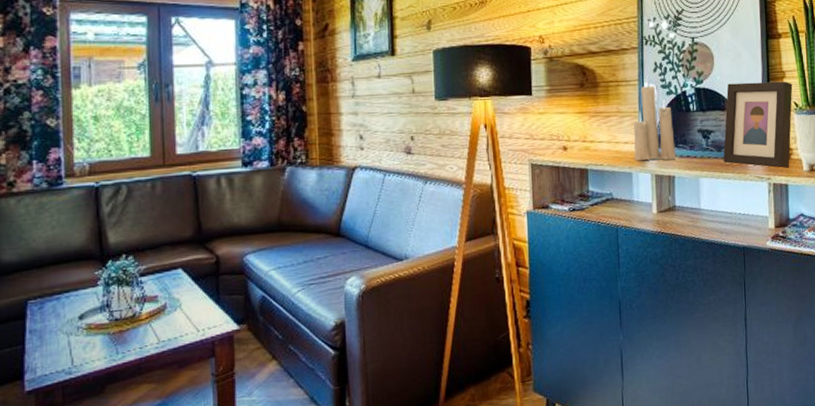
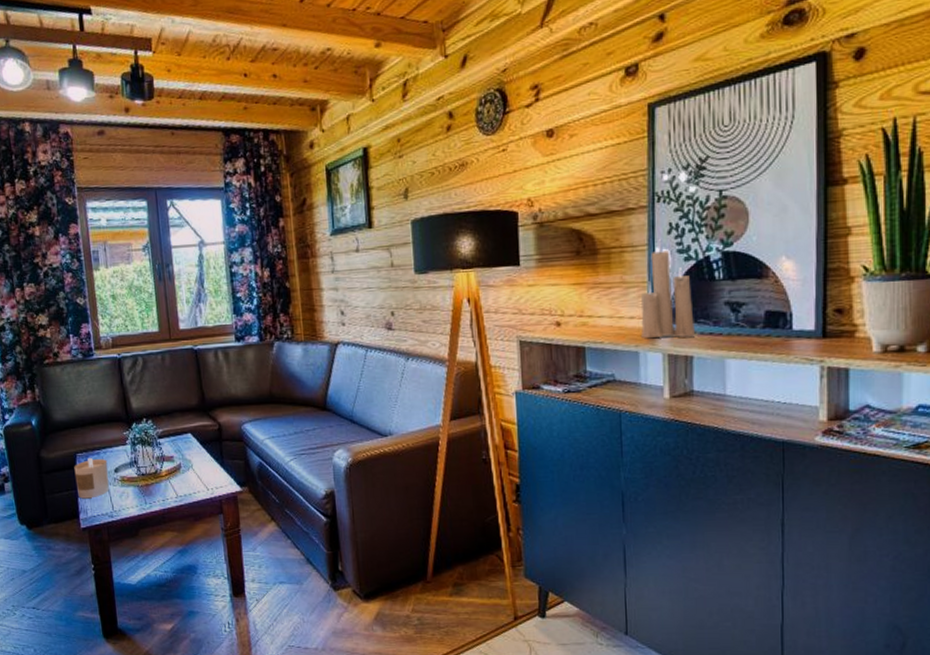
candle: none [22,304,71,355] -> present [74,457,109,499]
picture frame: present [723,81,793,169] -> none [758,239,862,350]

